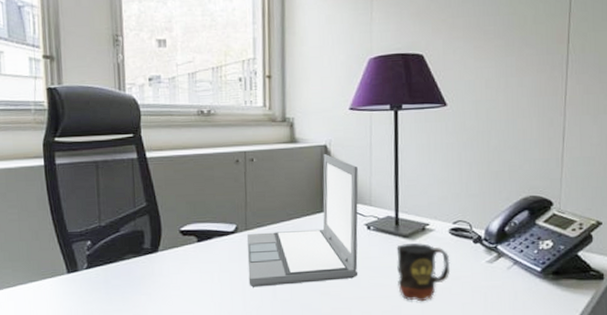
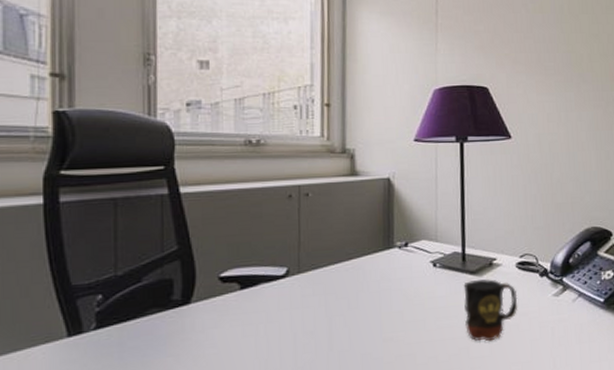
laptop: present [247,153,359,288] -> none [299,186,424,339]

